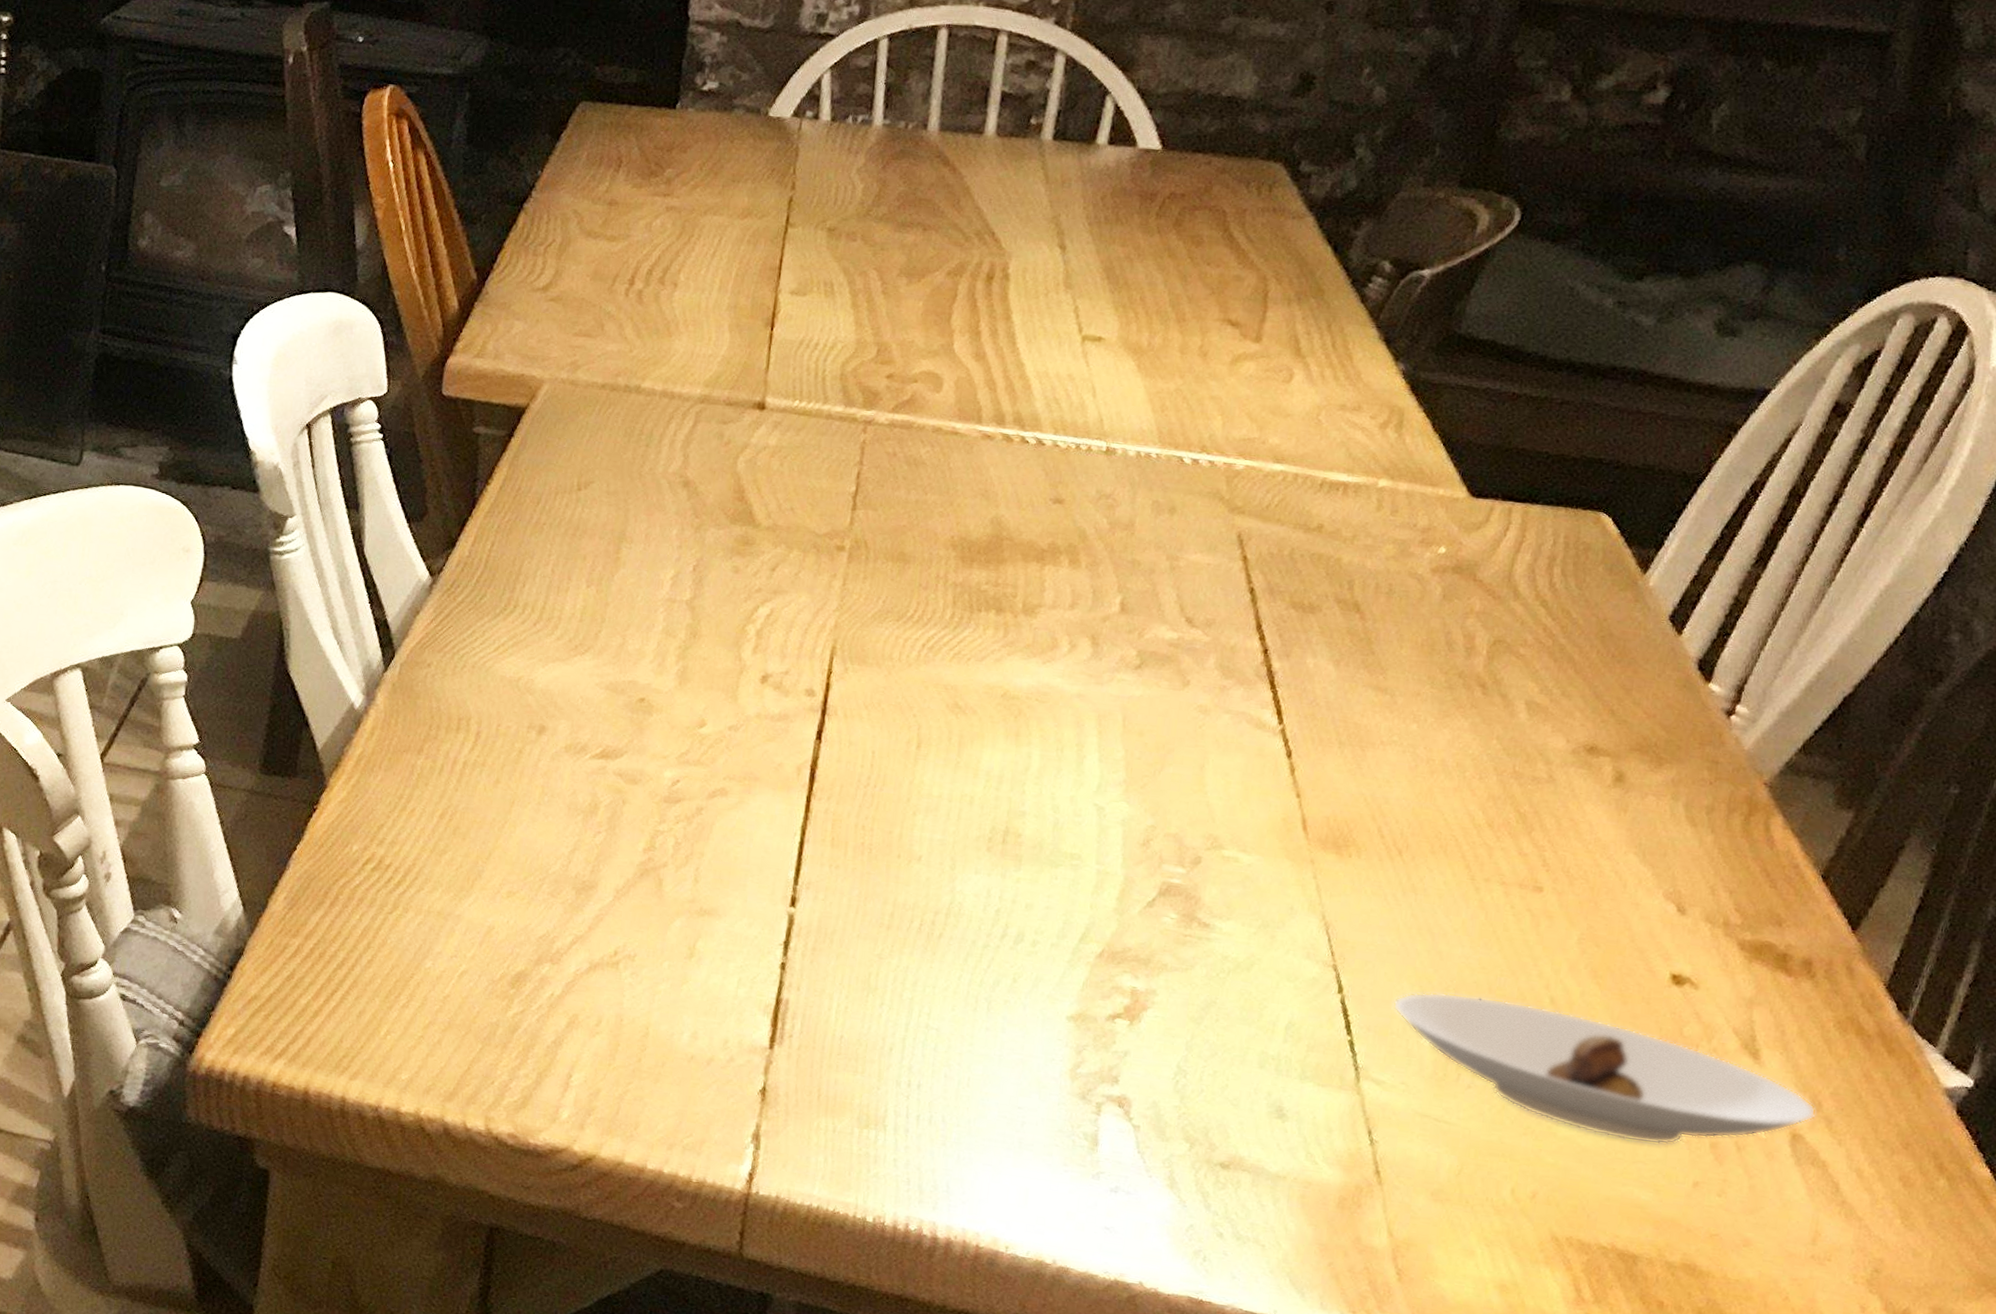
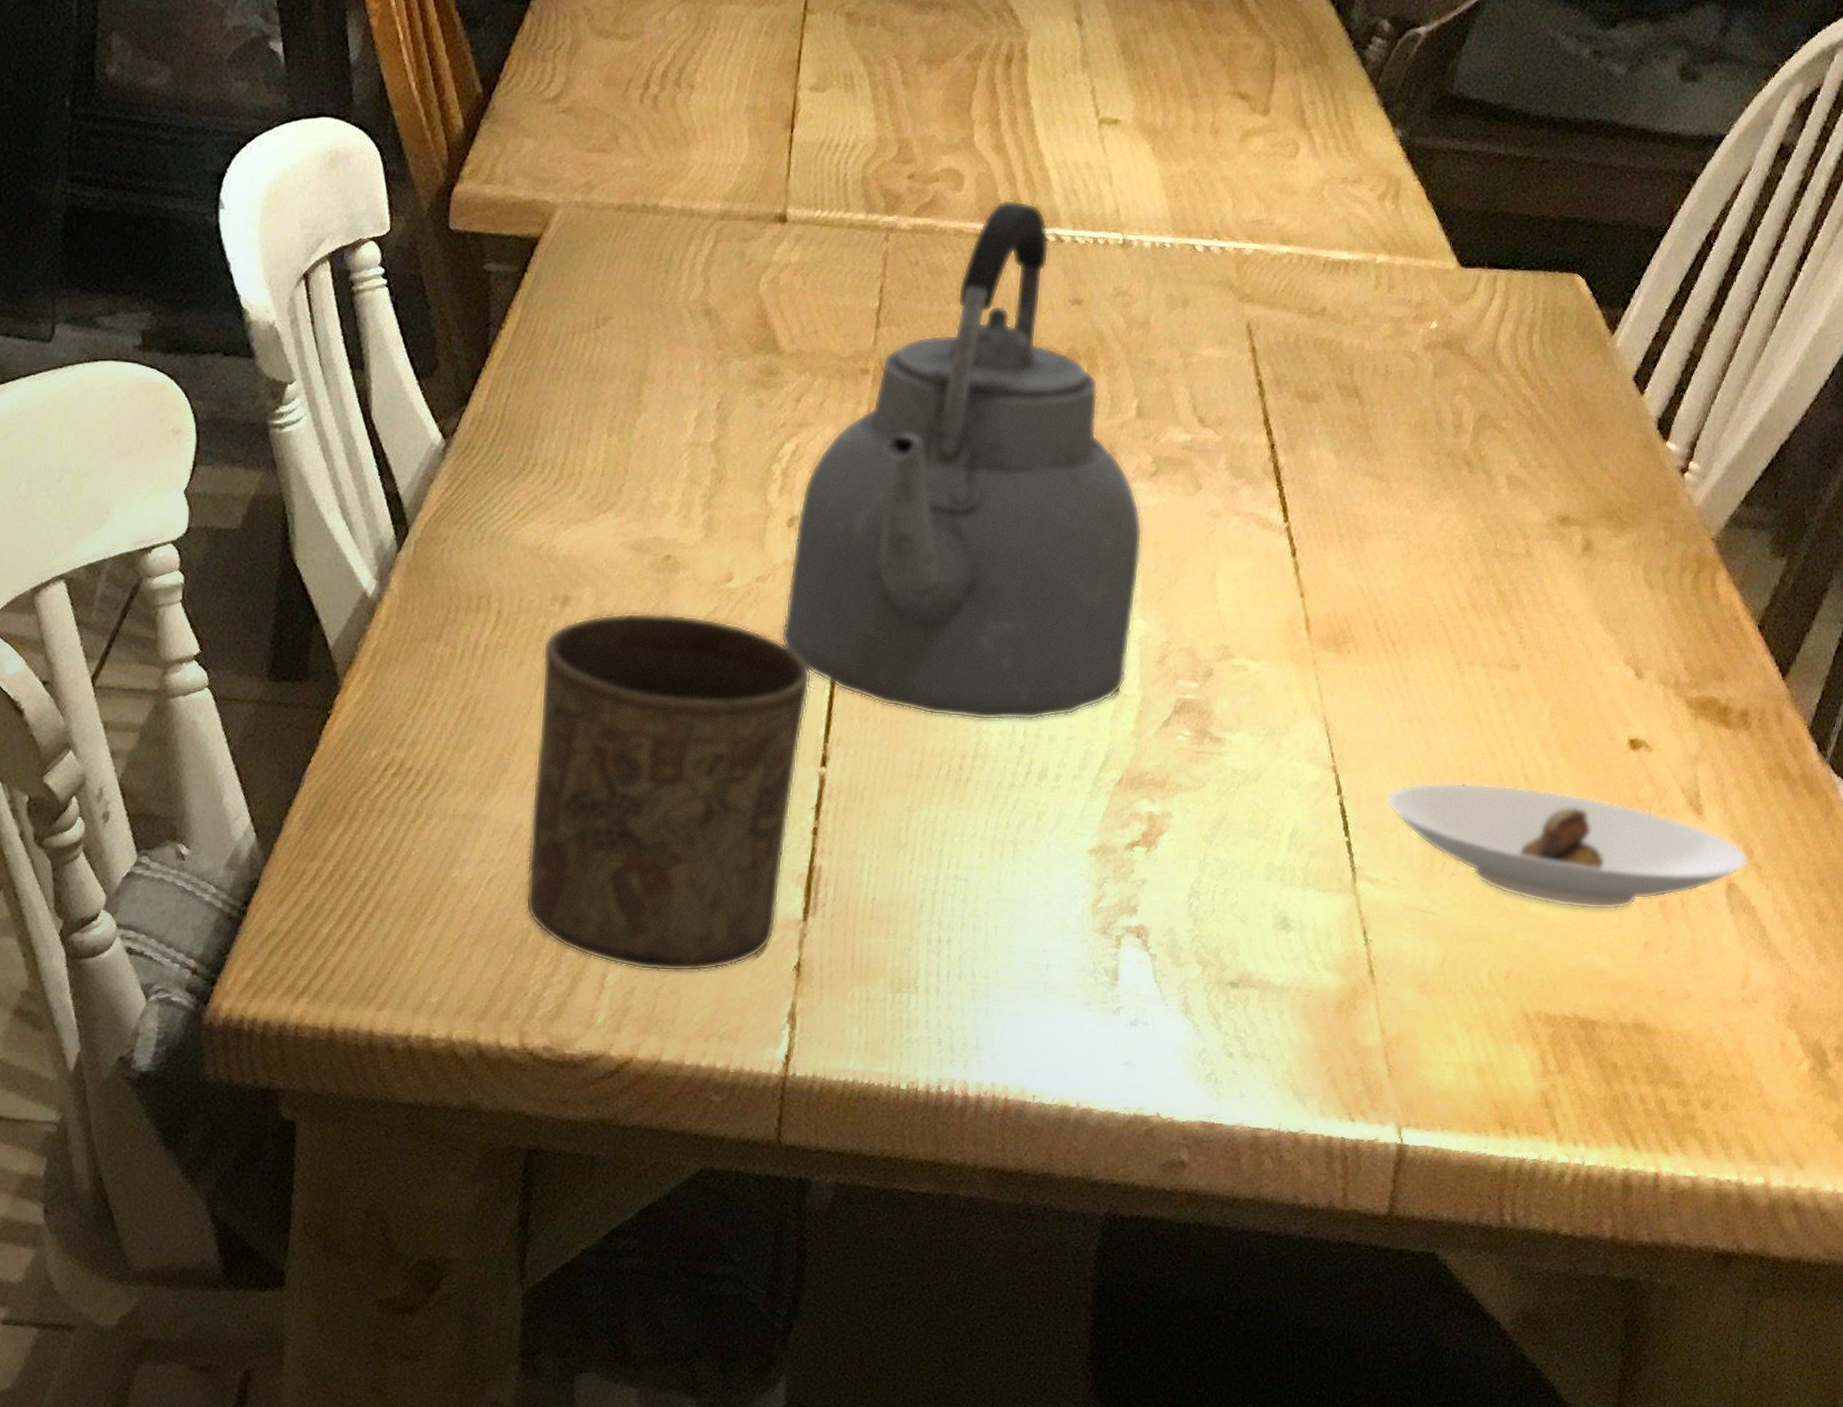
cup: none [495,746,783,1084] -> present [525,613,812,972]
kettle: none [752,403,1126,887] -> present [780,199,1143,721]

